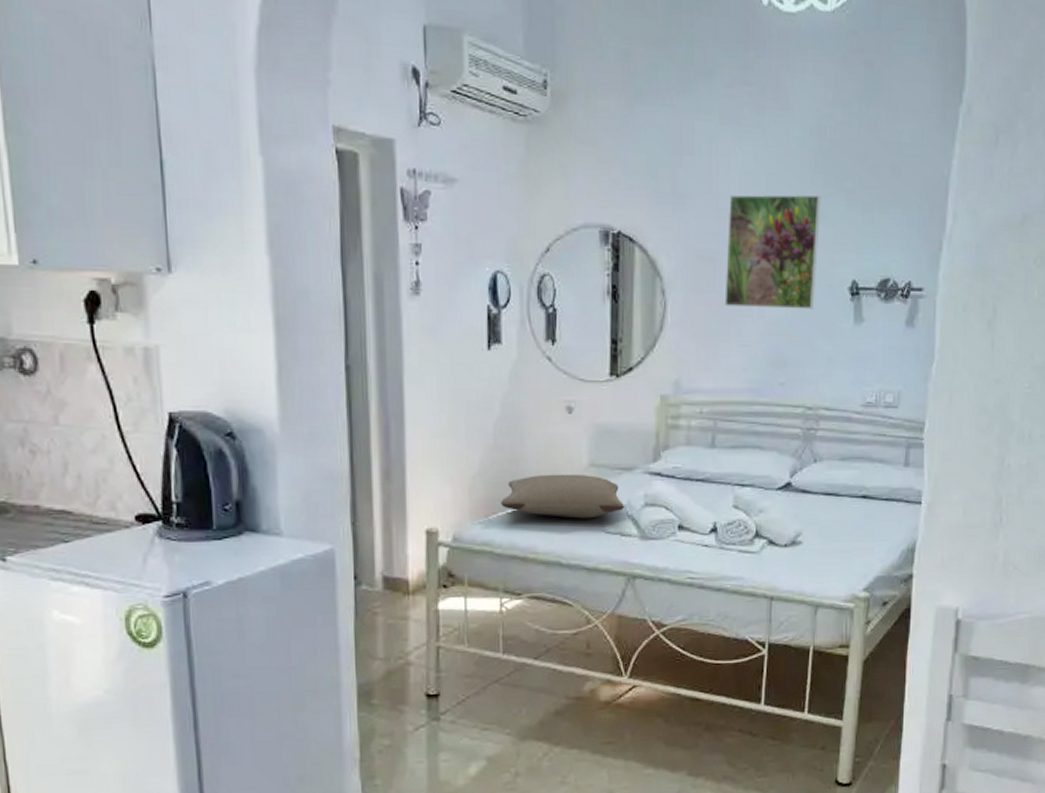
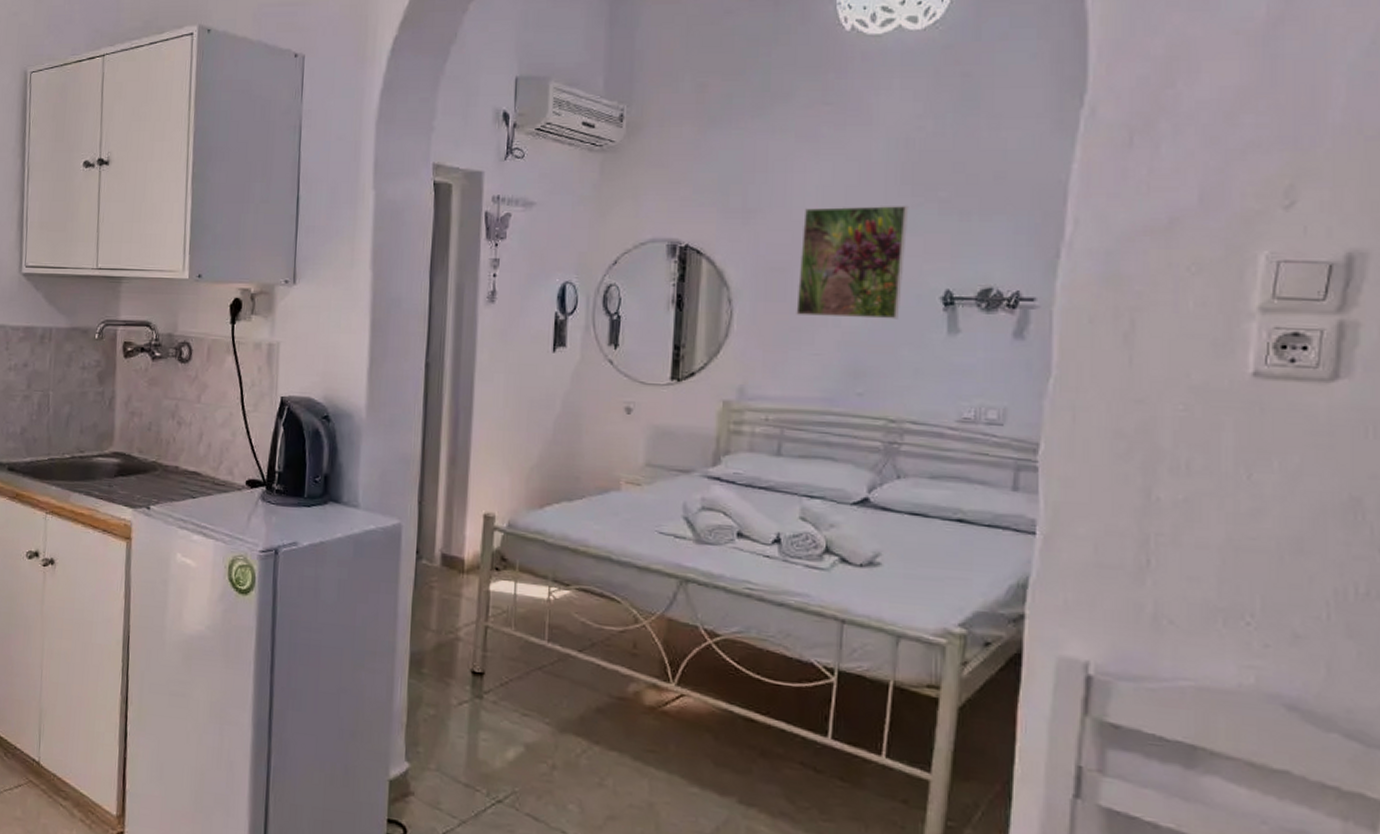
pillow: present [501,474,624,519] -> none [556,470,679,518]

